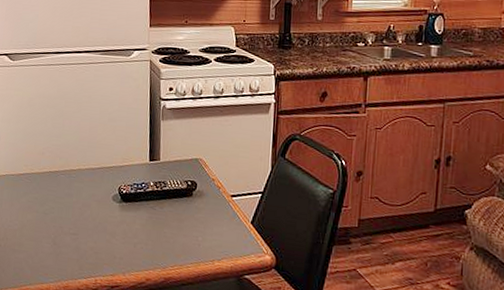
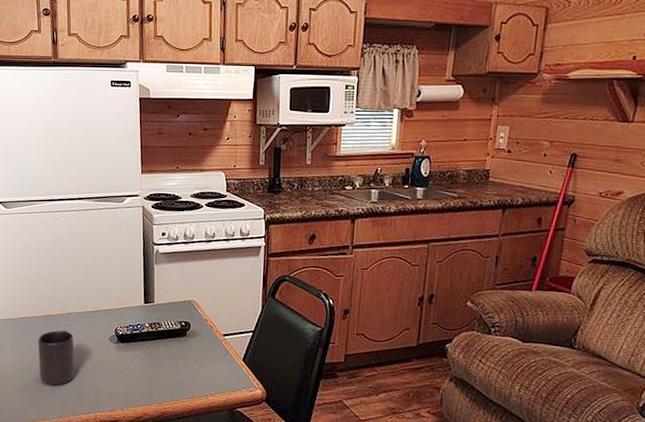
mug: none [38,187,76,247] -> present [38,330,75,386]

